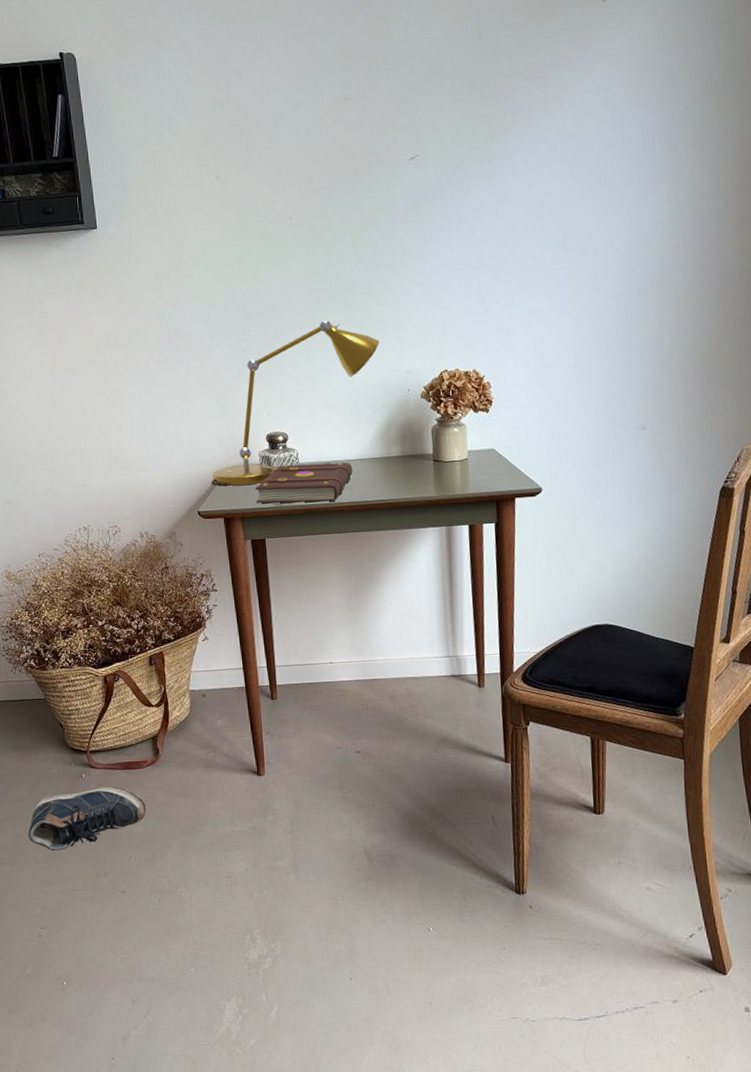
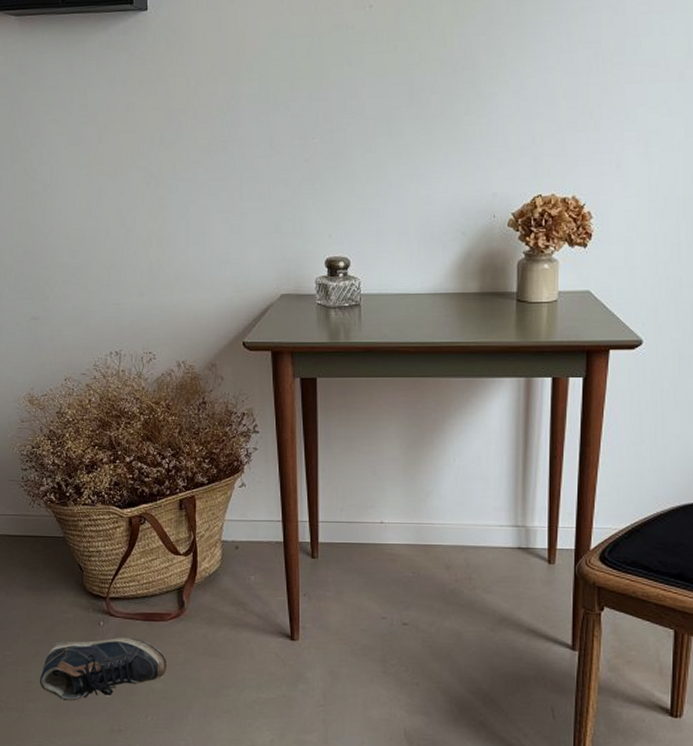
desk lamp: present [212,320,380,487] -> none [260,128,464,316]
book: present [255,462,353,504] -> none [308,295,422,340]

